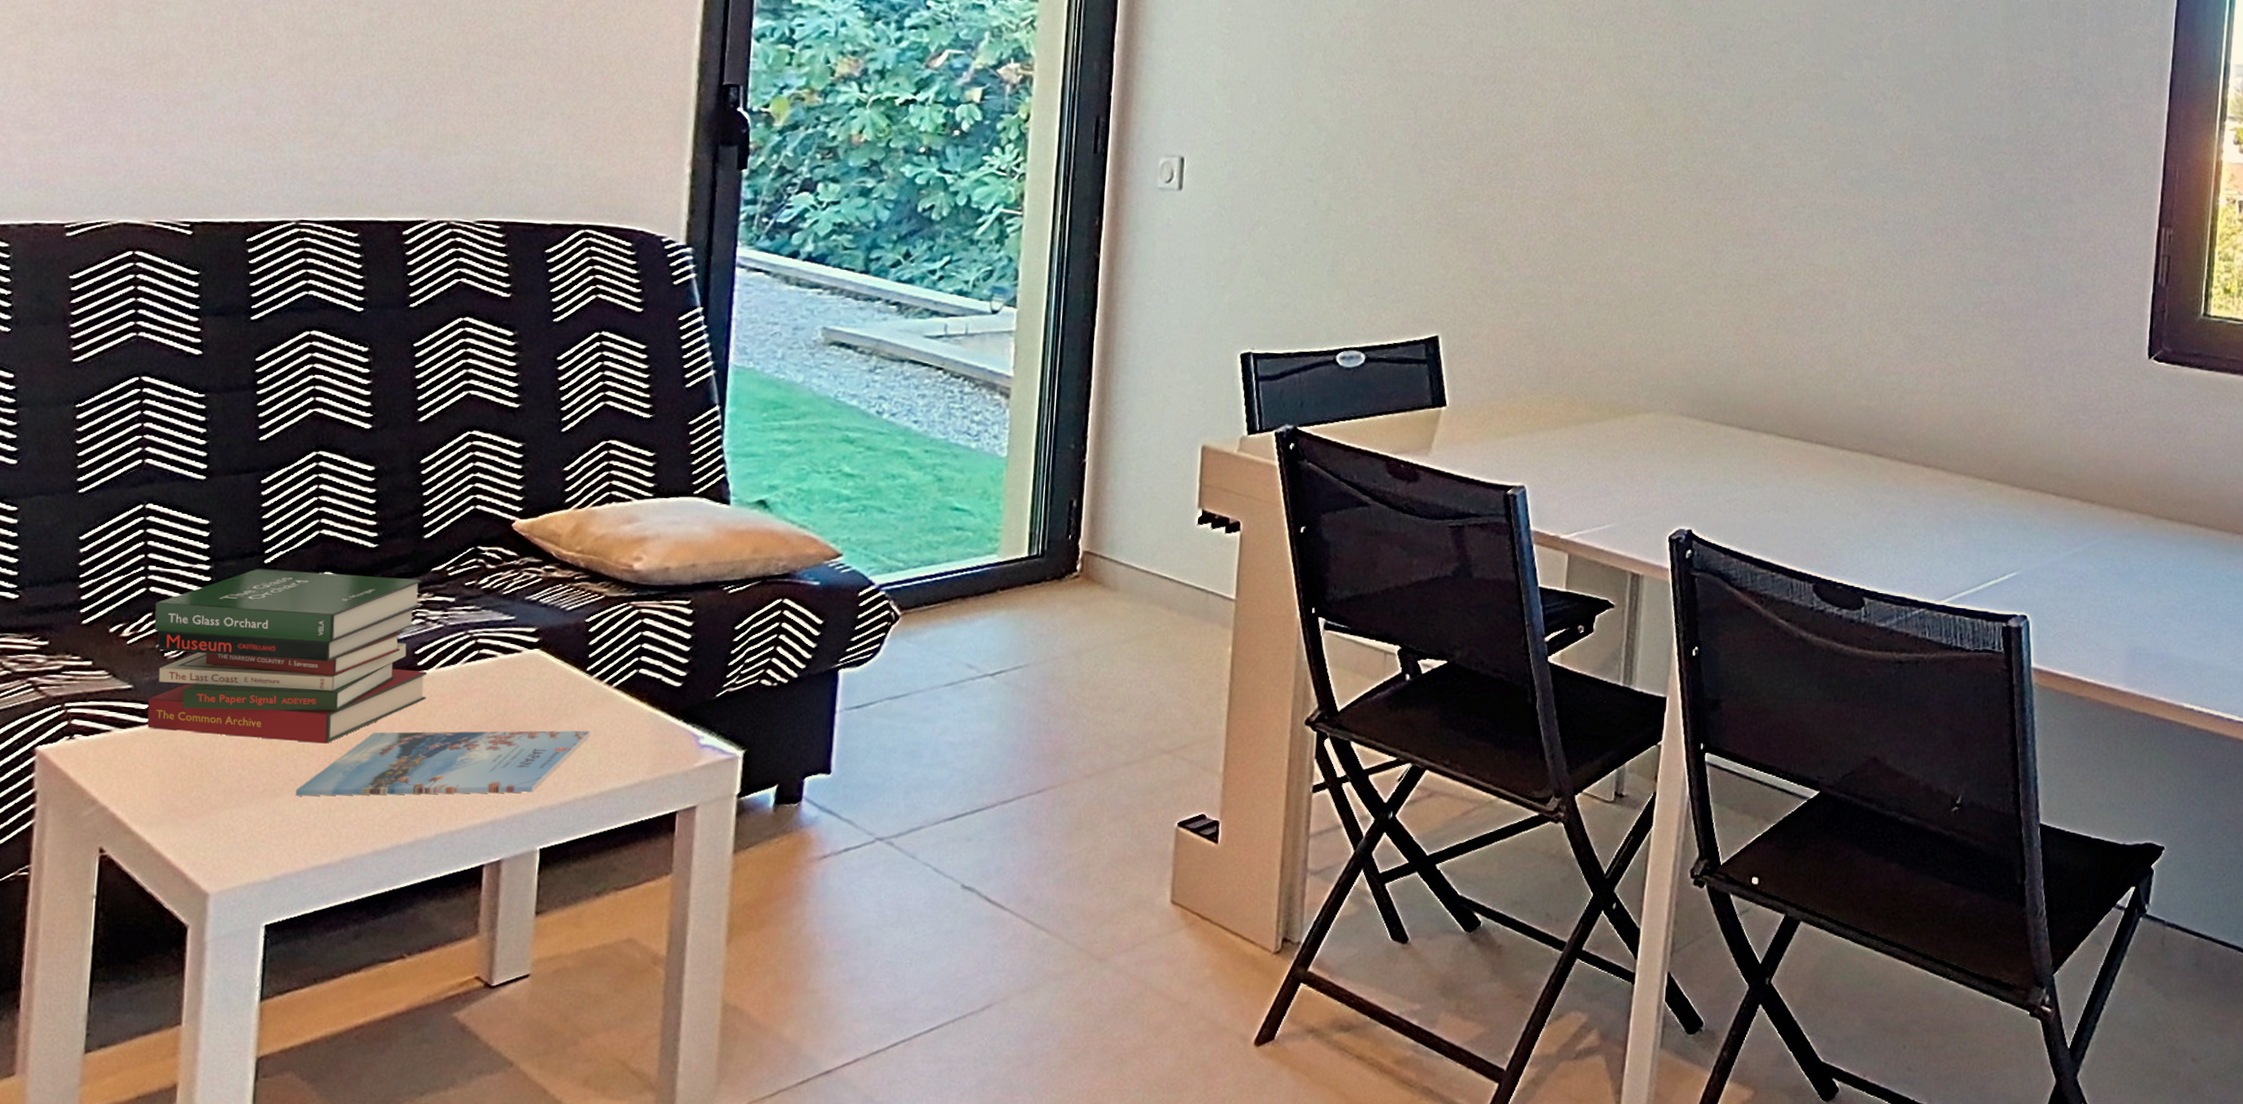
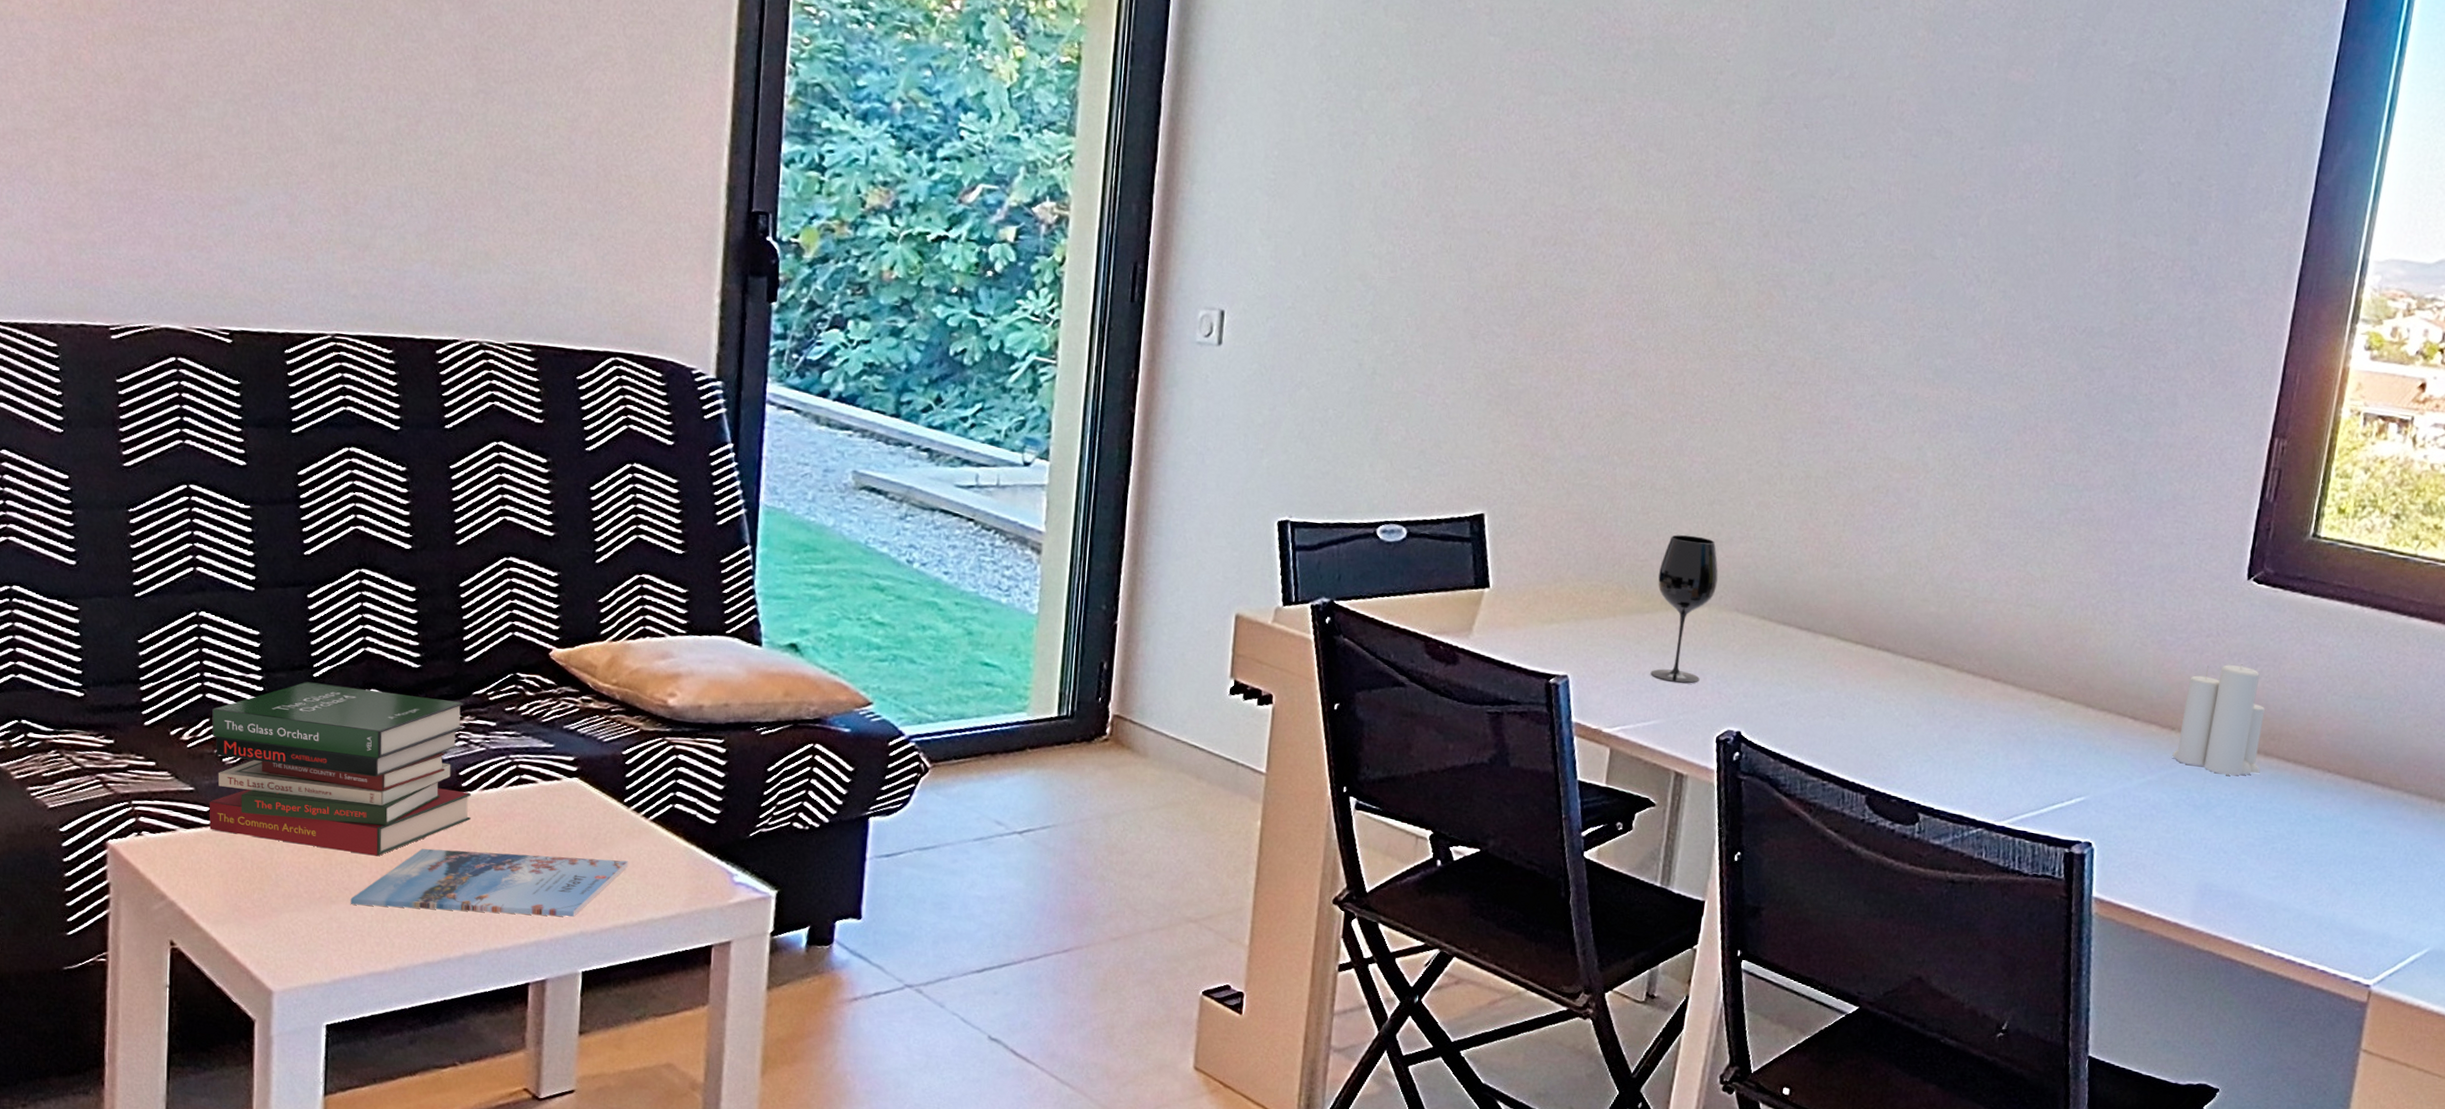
wine glass: none [1603,345,1662,488] -> present [1650,534,1719,685]
candle: none [2094,438,2176,543] -> present [2172,664,2266,776]

